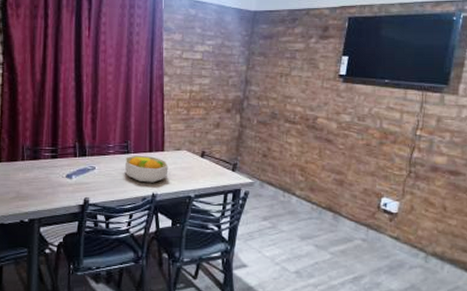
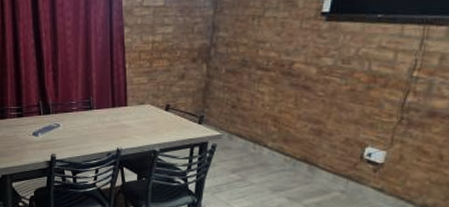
fruit bowl: present [124,155,169,183] -> none [88,111,132,138]

